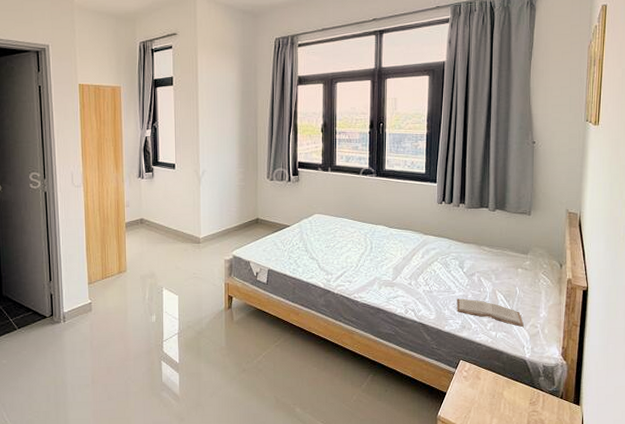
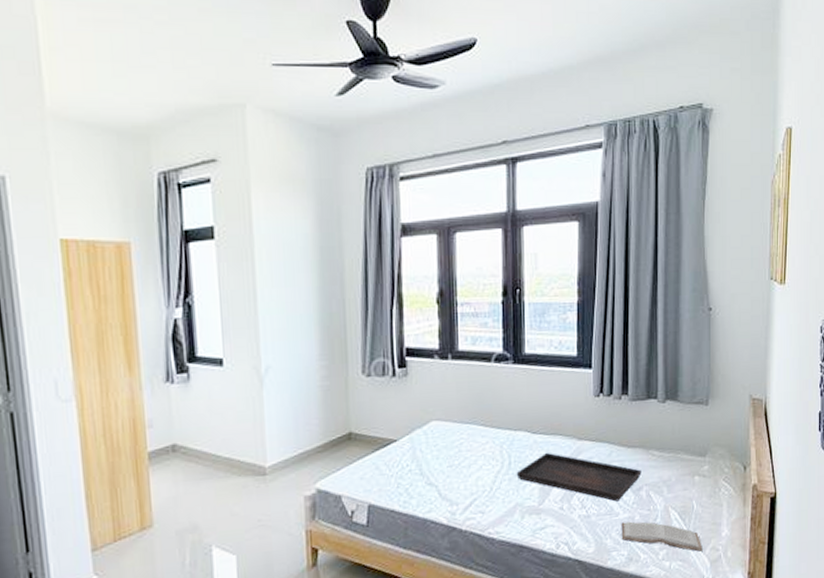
serving tray: none [376,242,474,283] -> present [516,452,642,502]

